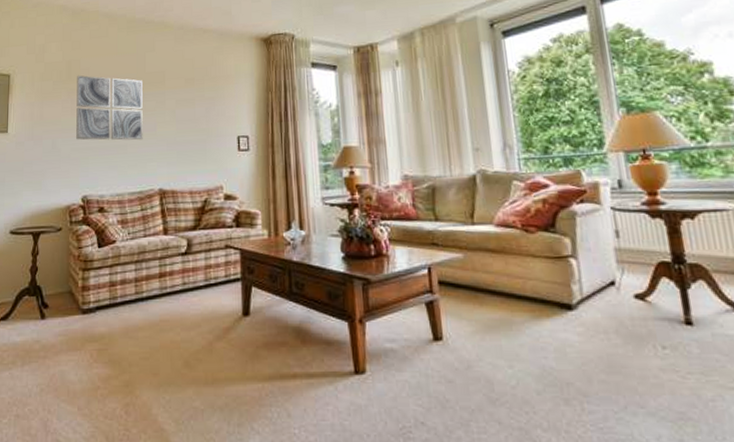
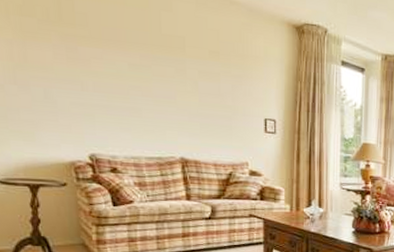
wall art: present [76,75,143,141] -> none [71,18,161,106]

